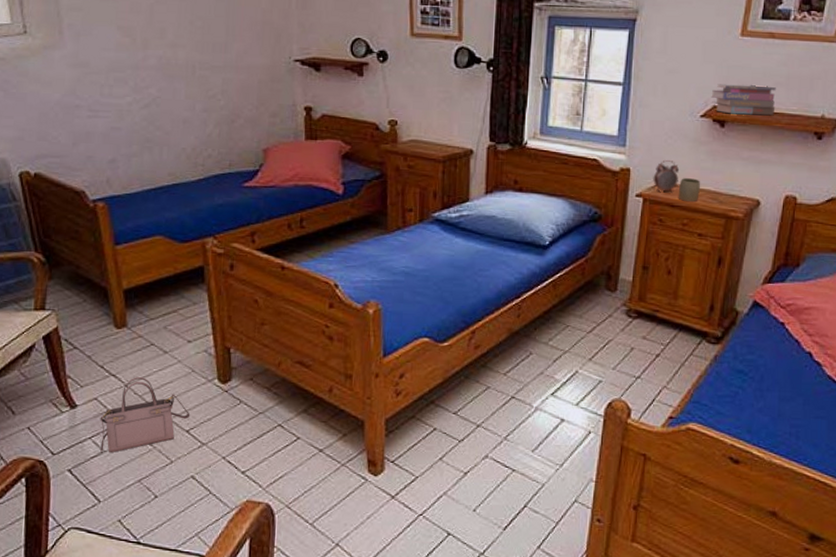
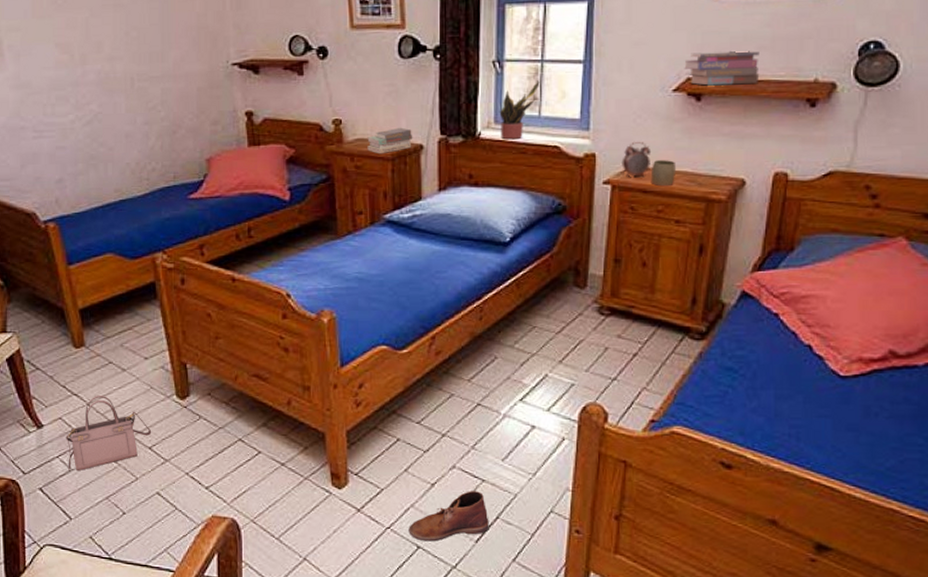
books: none [420,132,463,156] -> present [367,127,412,154]
boot: none [440,480,517,529] -> present [408,491,489,542]
potted plant: none [545,98,583,151] -> present [499,80,540,140]

